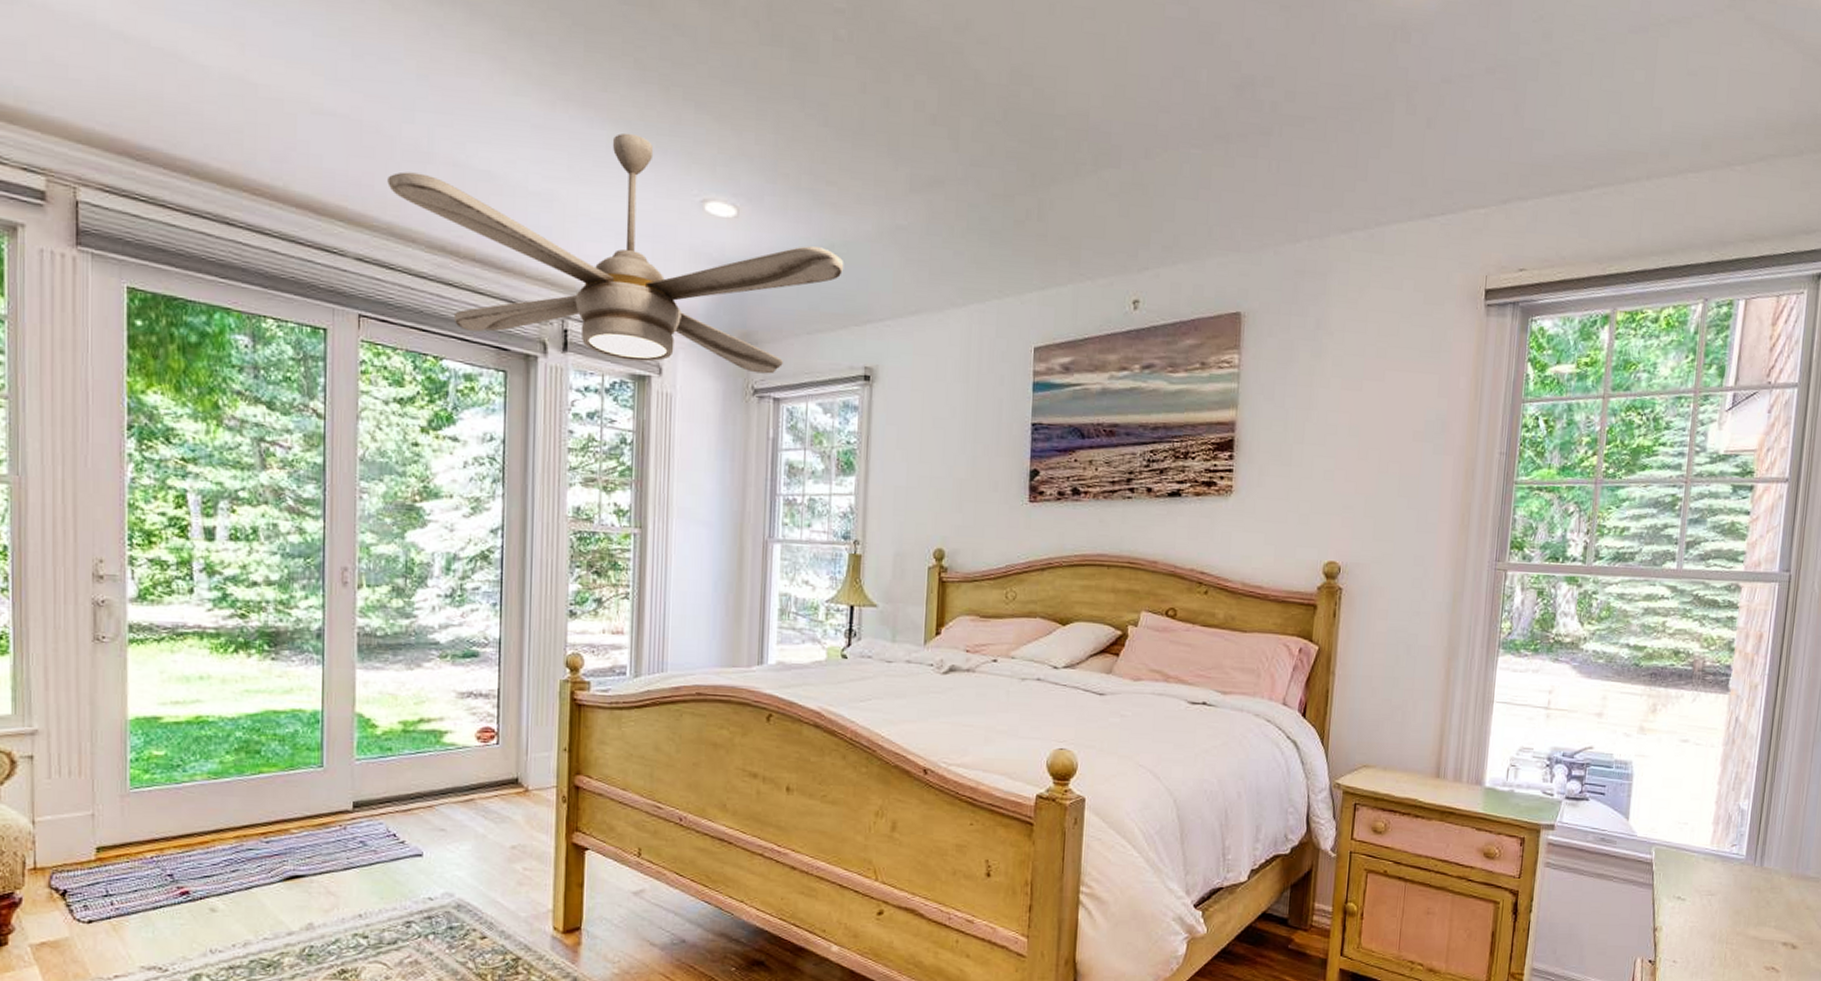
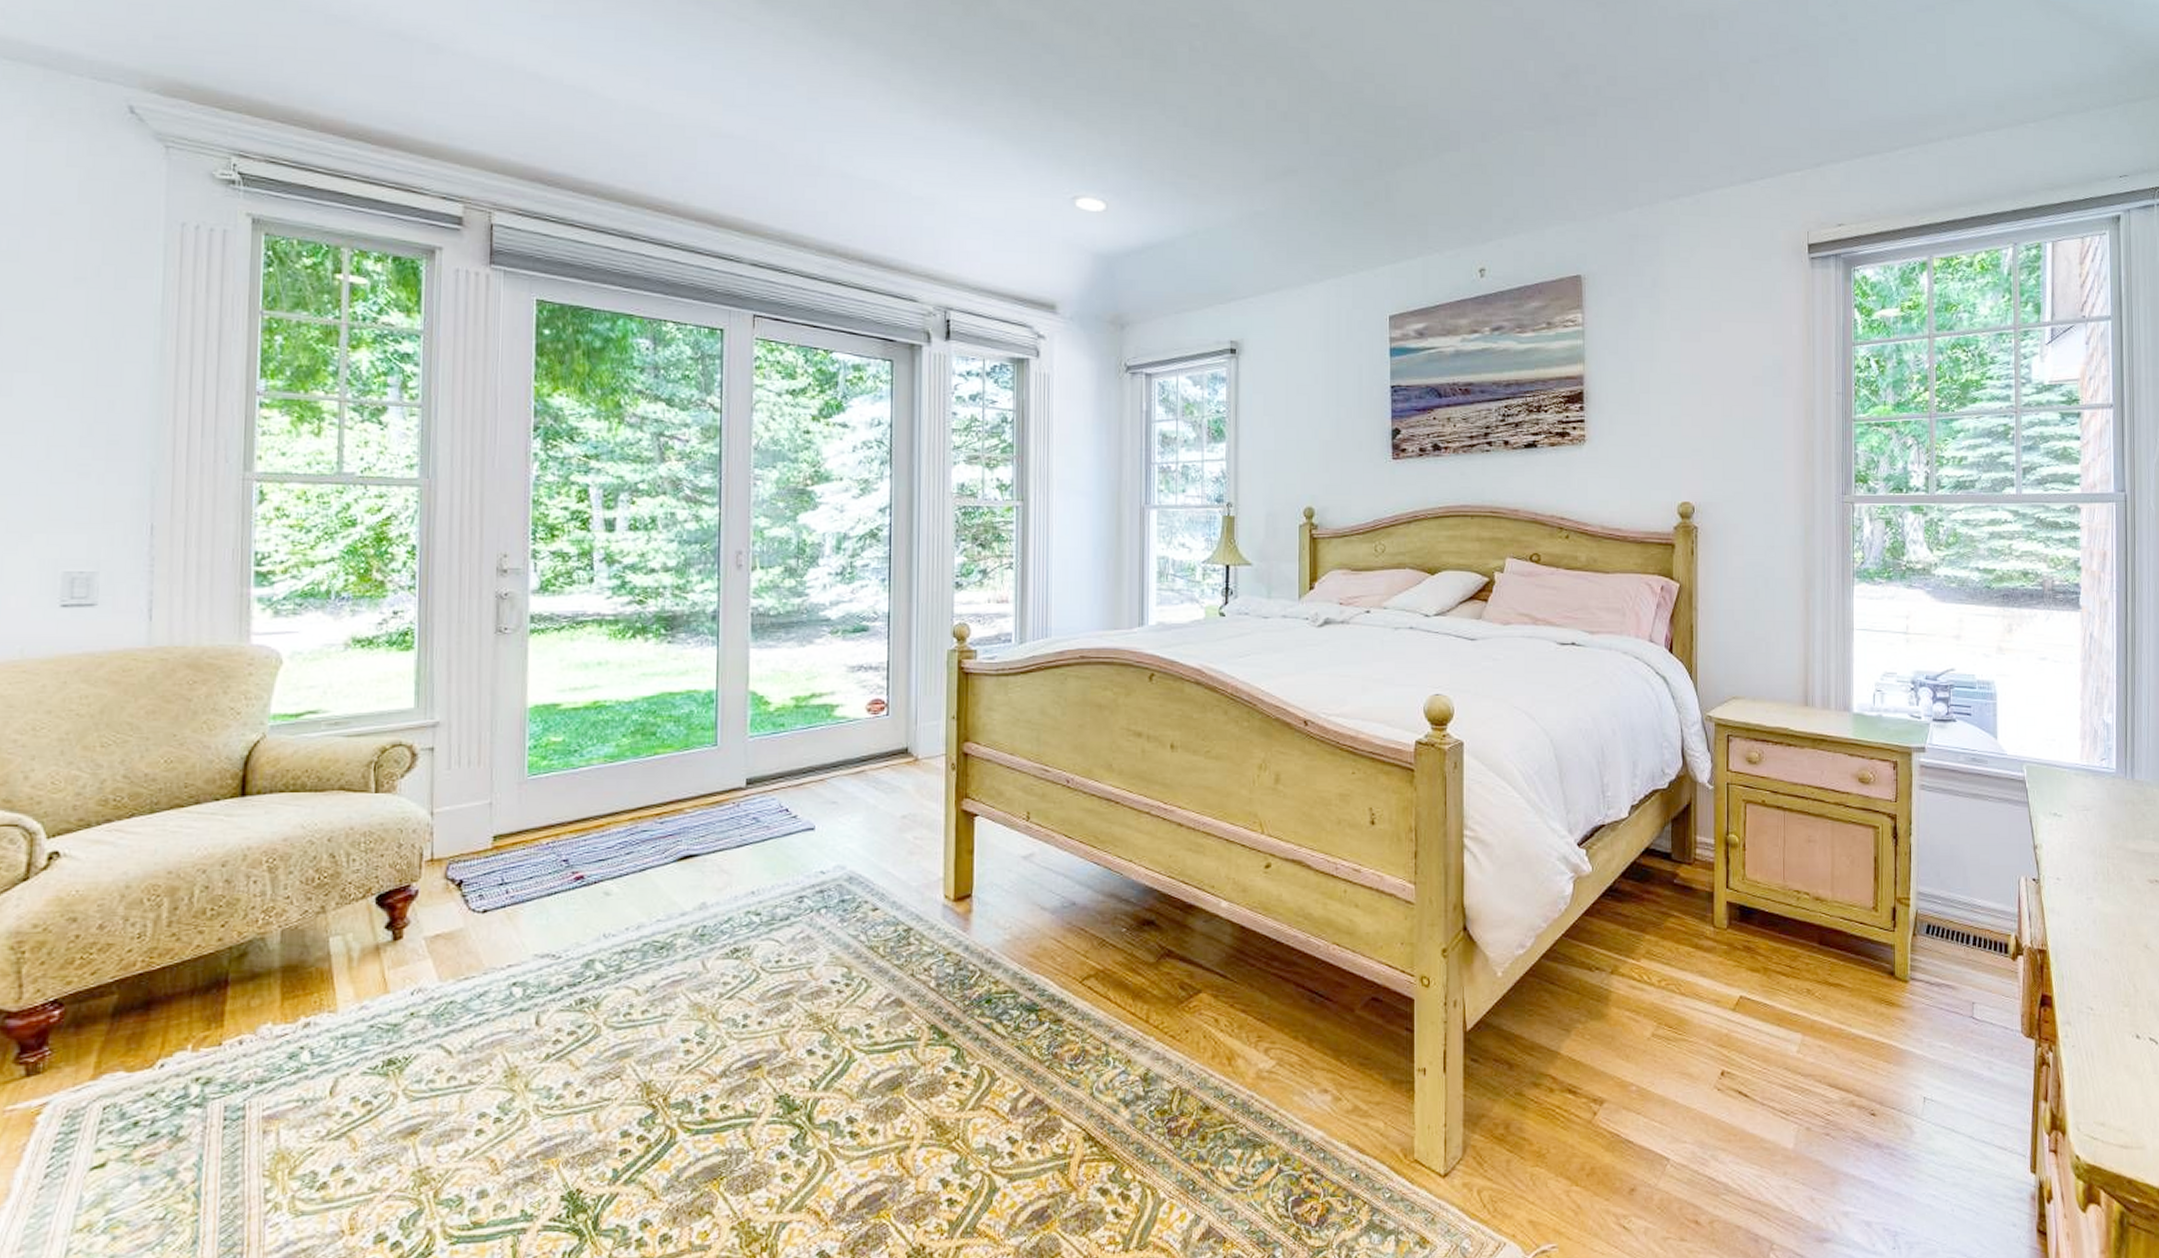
ceiling fan: present [387,132,844,374] -> none [781,140,1208,352]

